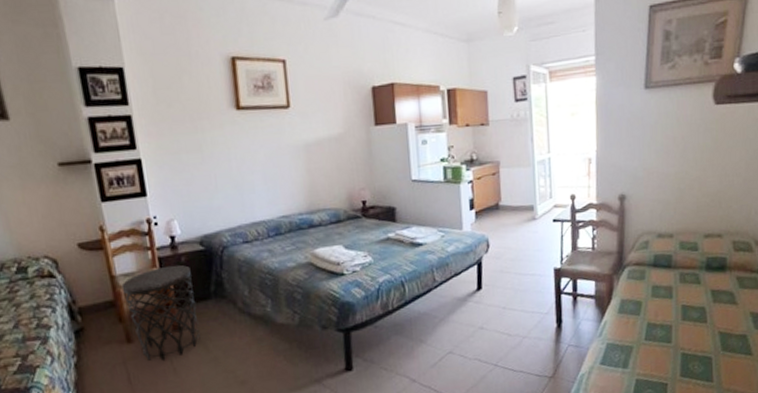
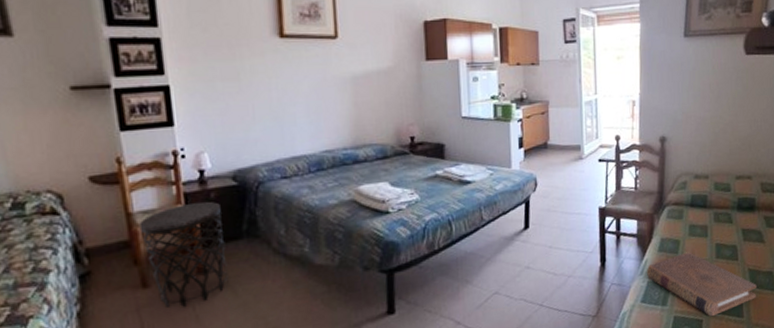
book: none [606,313,728,381] -> present [647,252,757,317]

